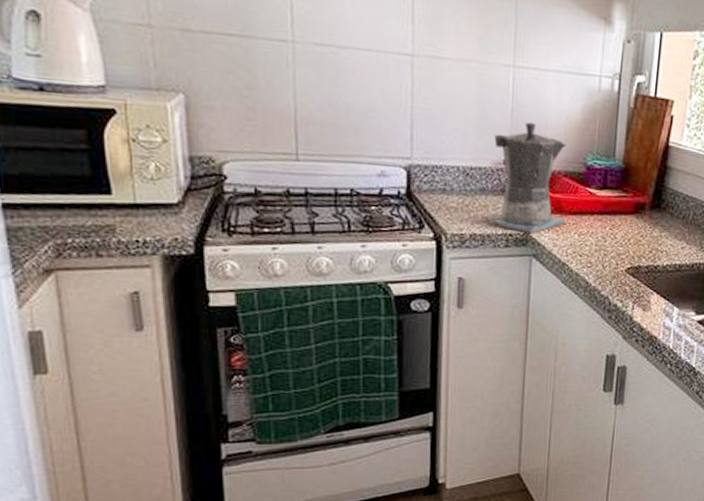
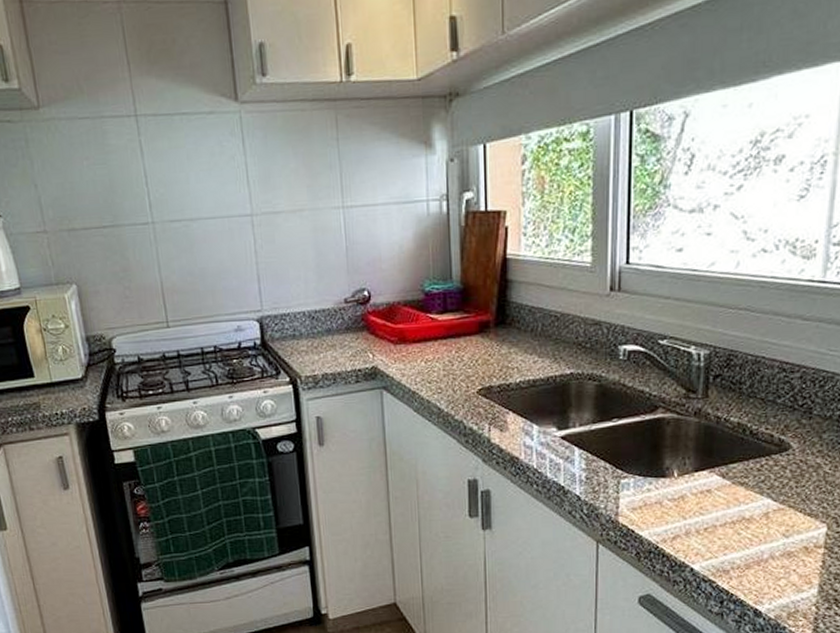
coffee maker: present [488,122,567,234] -> none [333,258,411,367]

